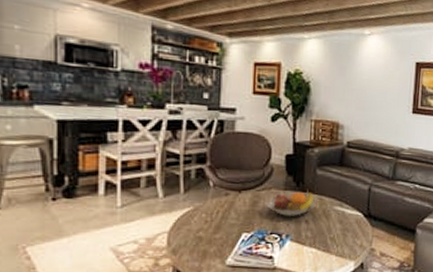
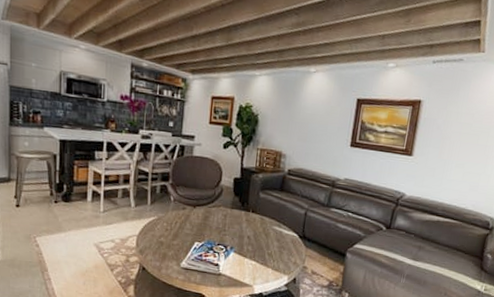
fruit bowl: present [267,191,316,216] -> none [216,211,257,232]

